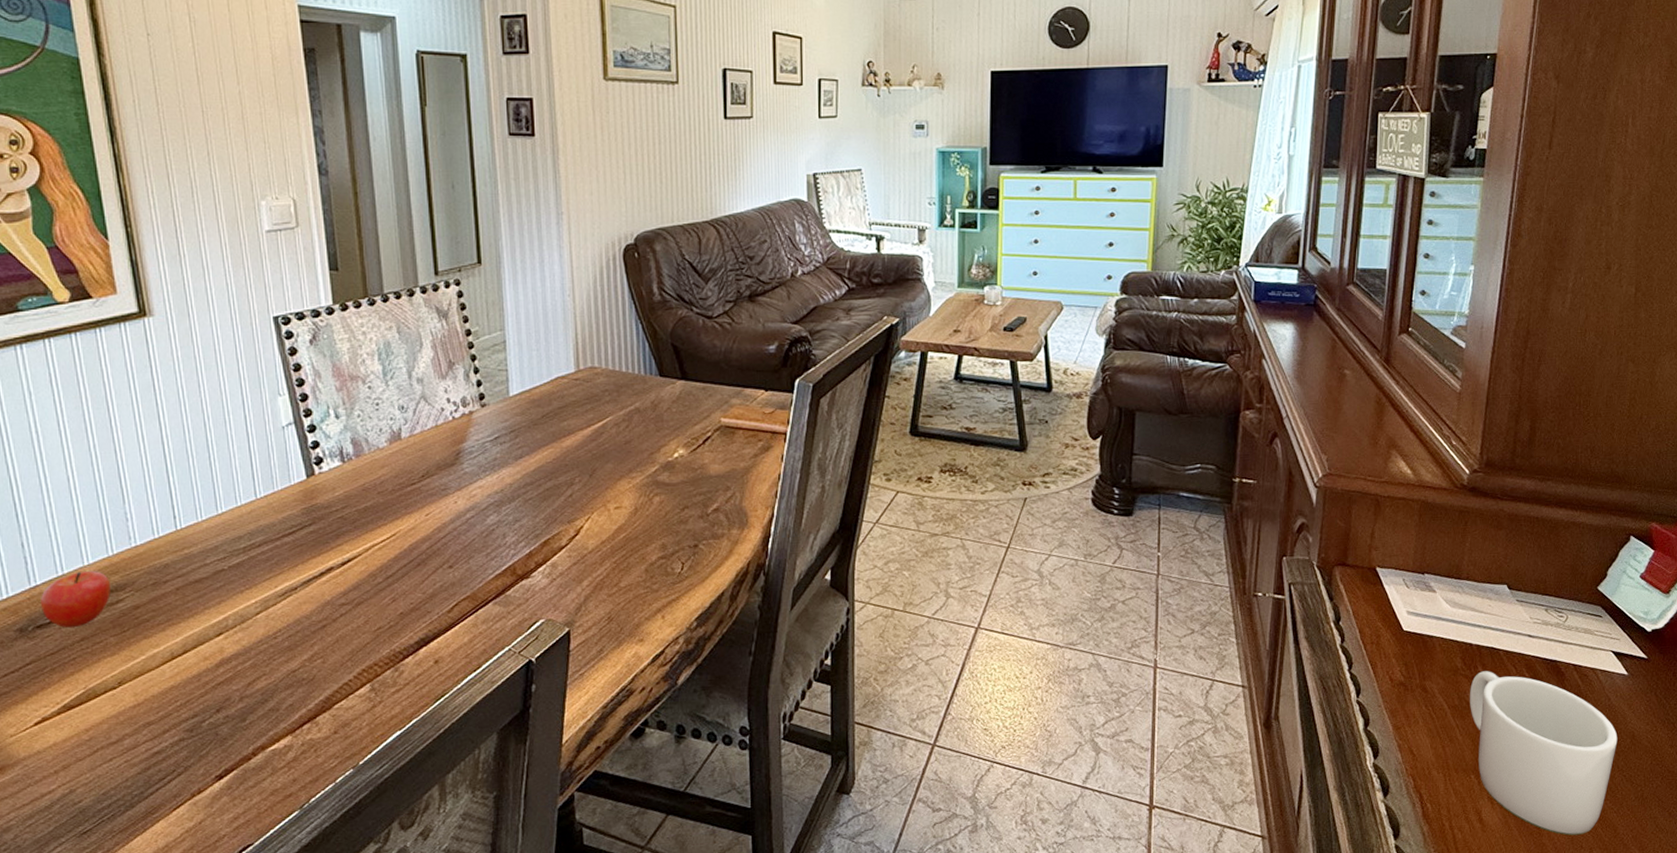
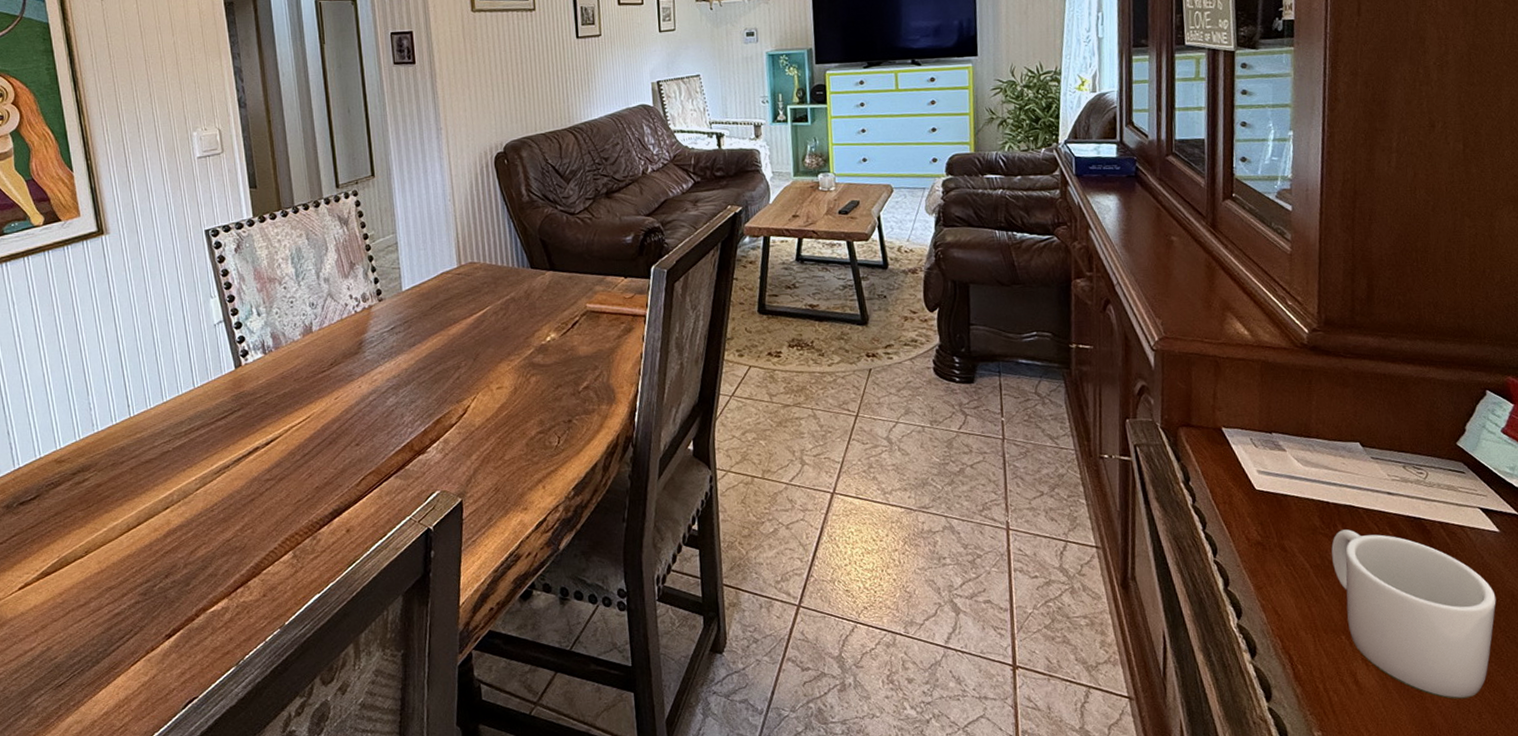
fruit: present [40,570,112,629] -> none [22,453,79,505]

